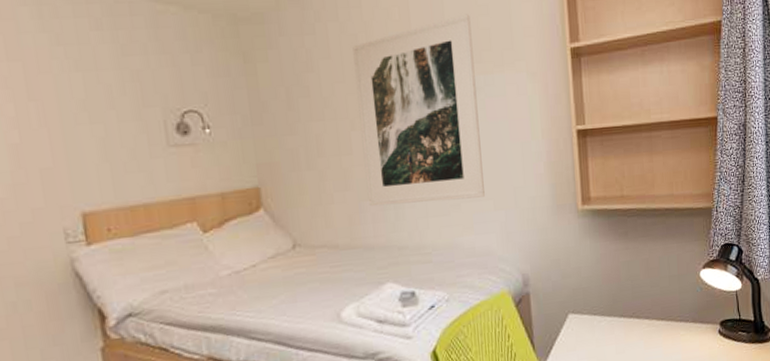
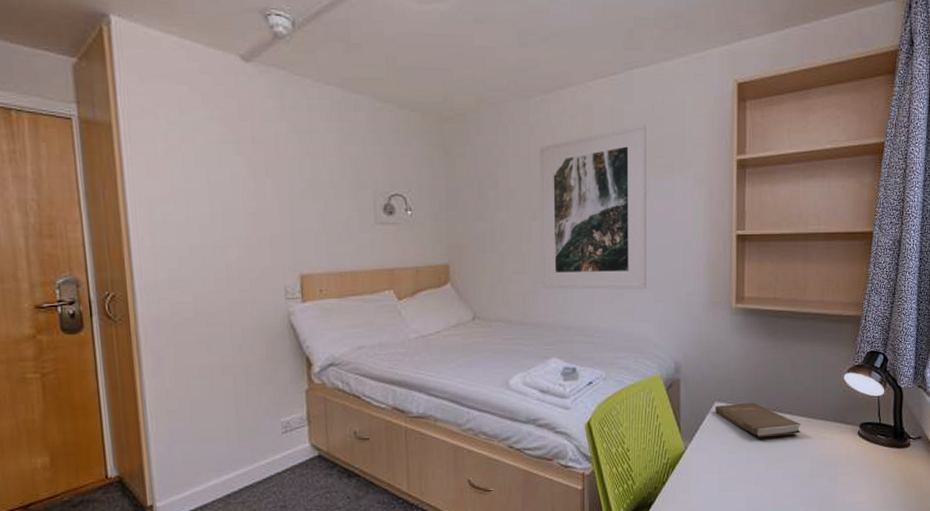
book: none [569,311,661,348] -> present [715,403,801,438]

